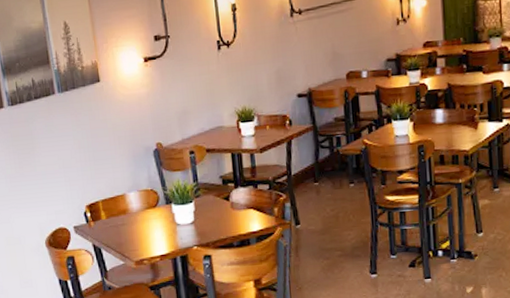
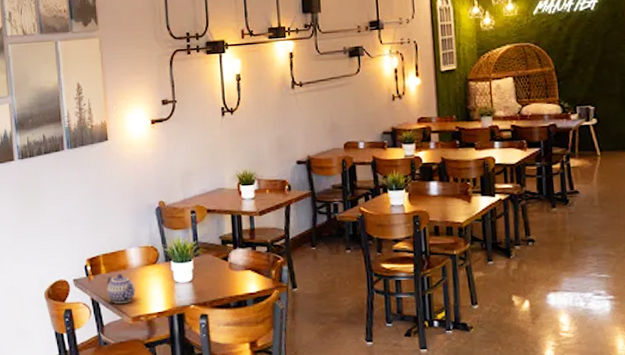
teapot: none [107,219,137,249] -> present [106,274,136,304]

